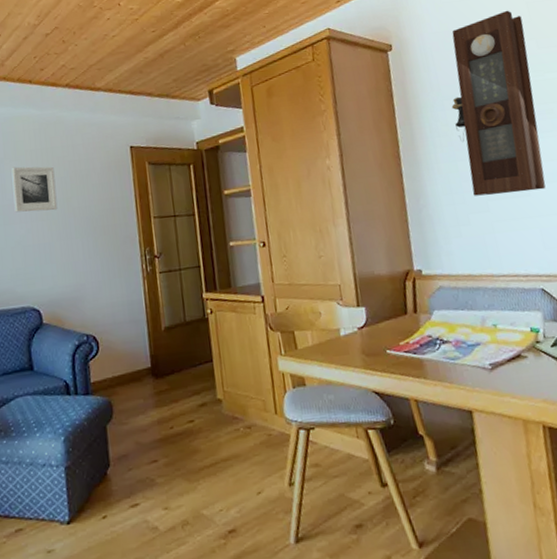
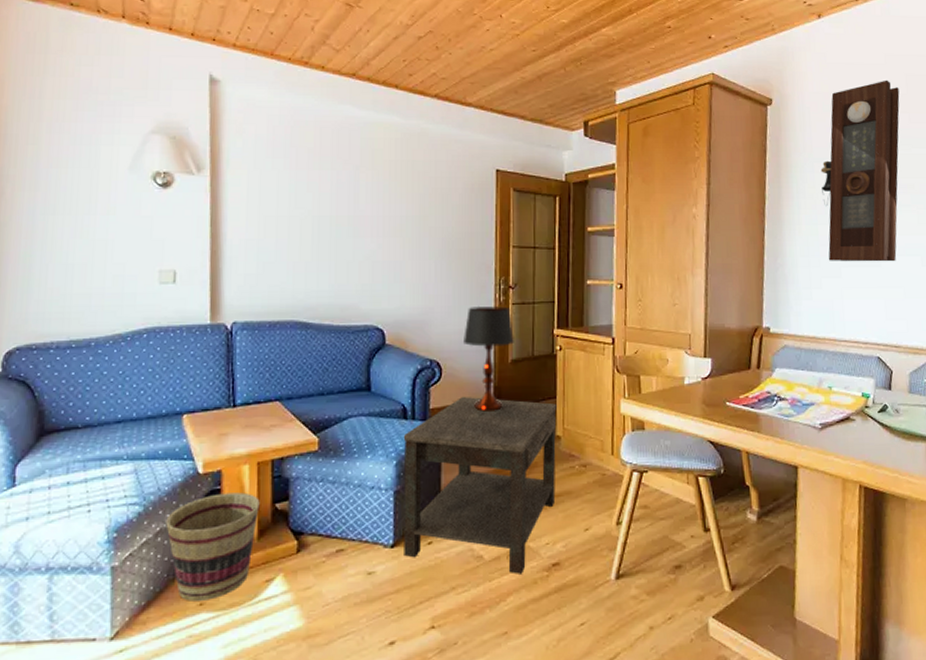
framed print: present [11,166,58,212] -> none [366,176,413,228]
side table: none [68,366,224,544] -> present [403,396,557,574]
table lamp: none [116,276,165,381] -> present [464,305,514,412]

